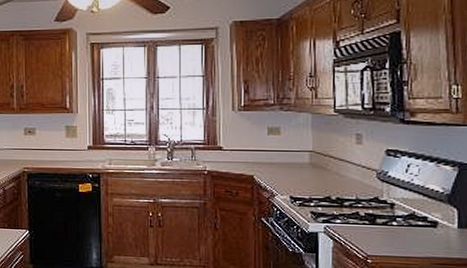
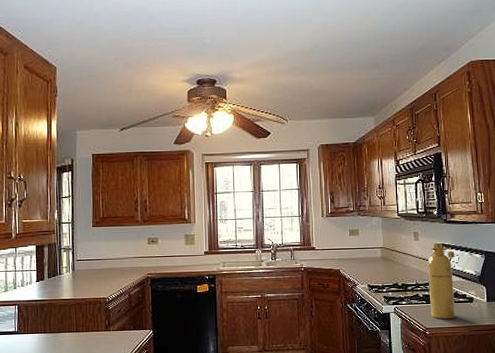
spray bottle: none [373,148,414,247] -> present [427,242,456,320]

